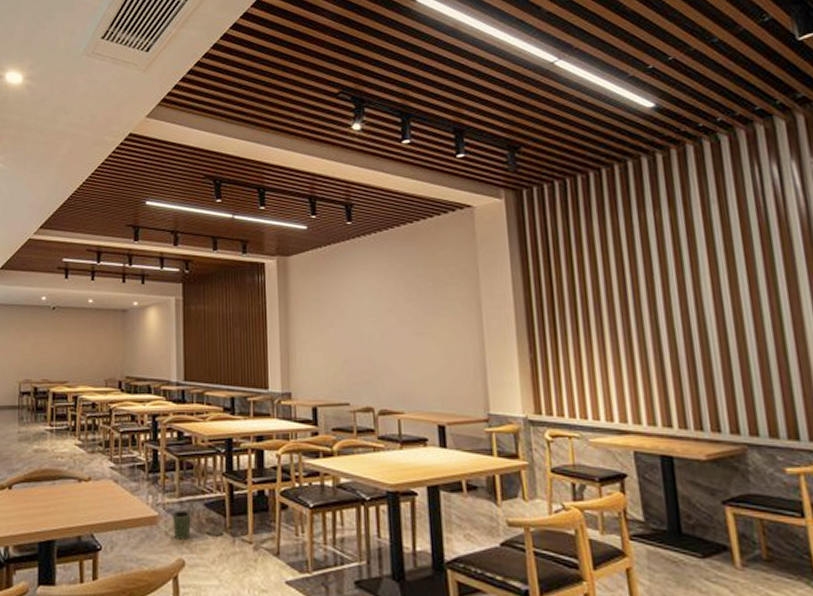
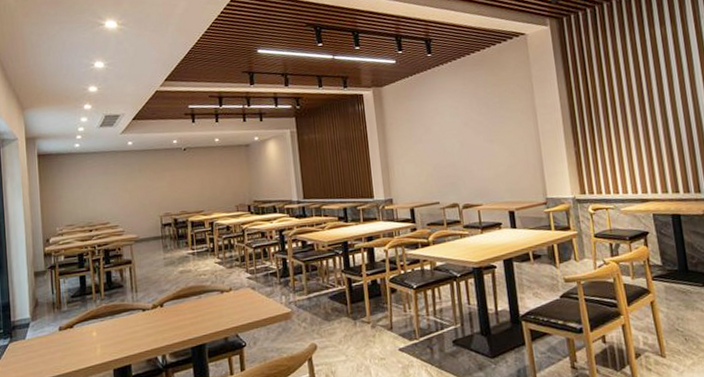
trash can: present [173,510,224,540] -> none [303,304,346,329]

